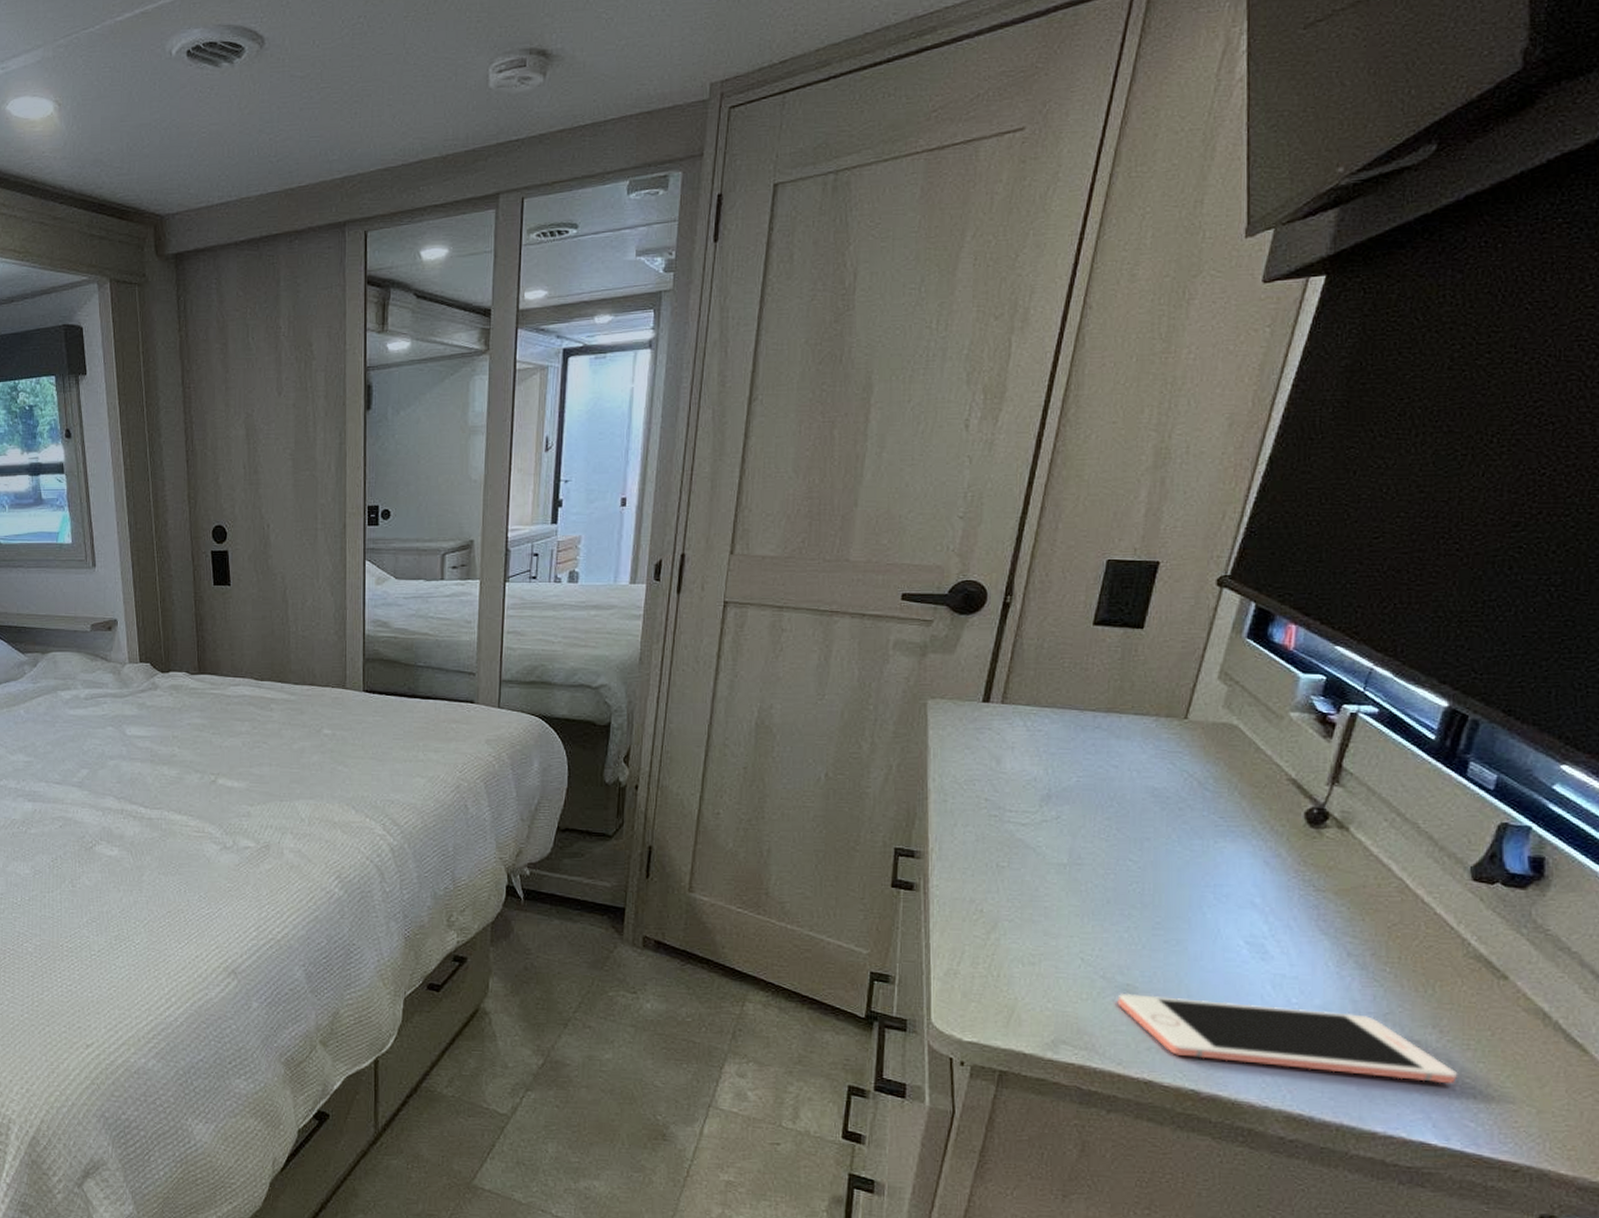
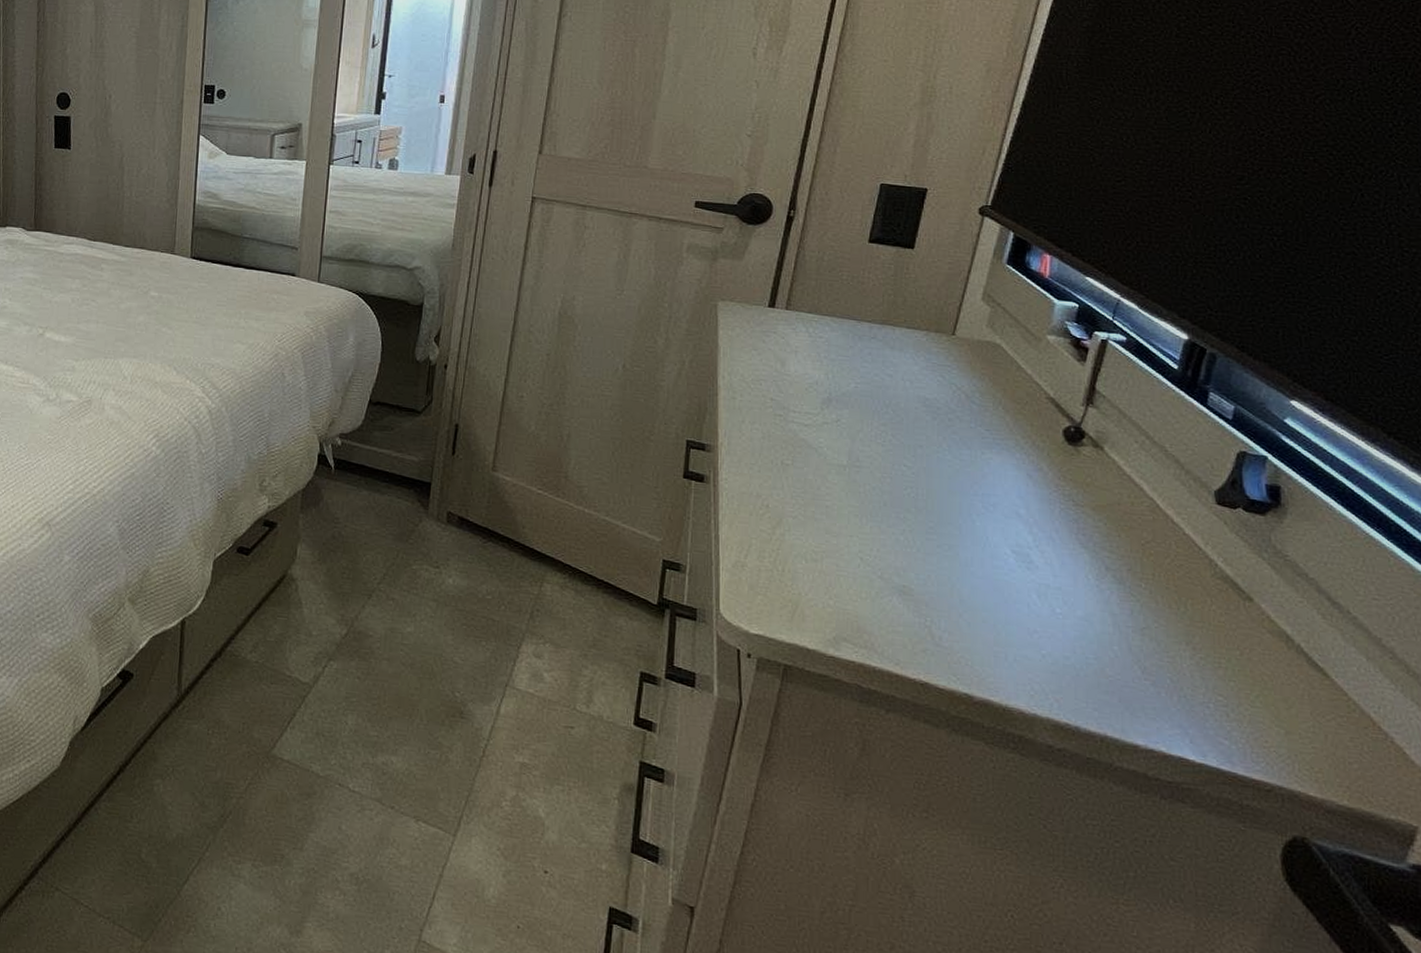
cell phone: present [1117,992,1458,1084] -> none [894,594,1212,701]

